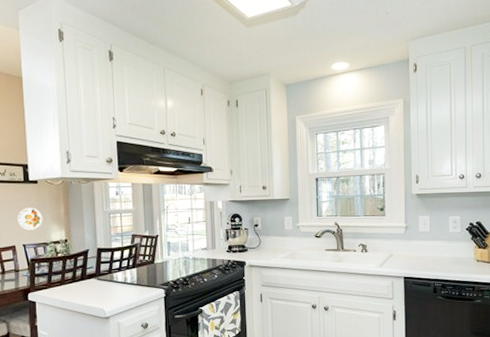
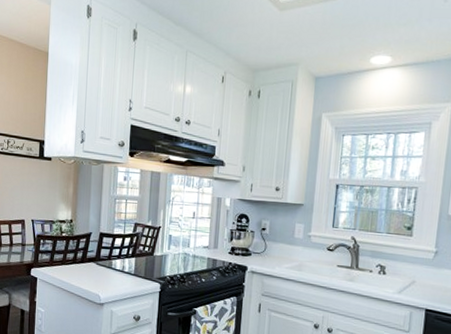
decorative plate: present [17,208,43,230] -> none [29,184,53,207]

